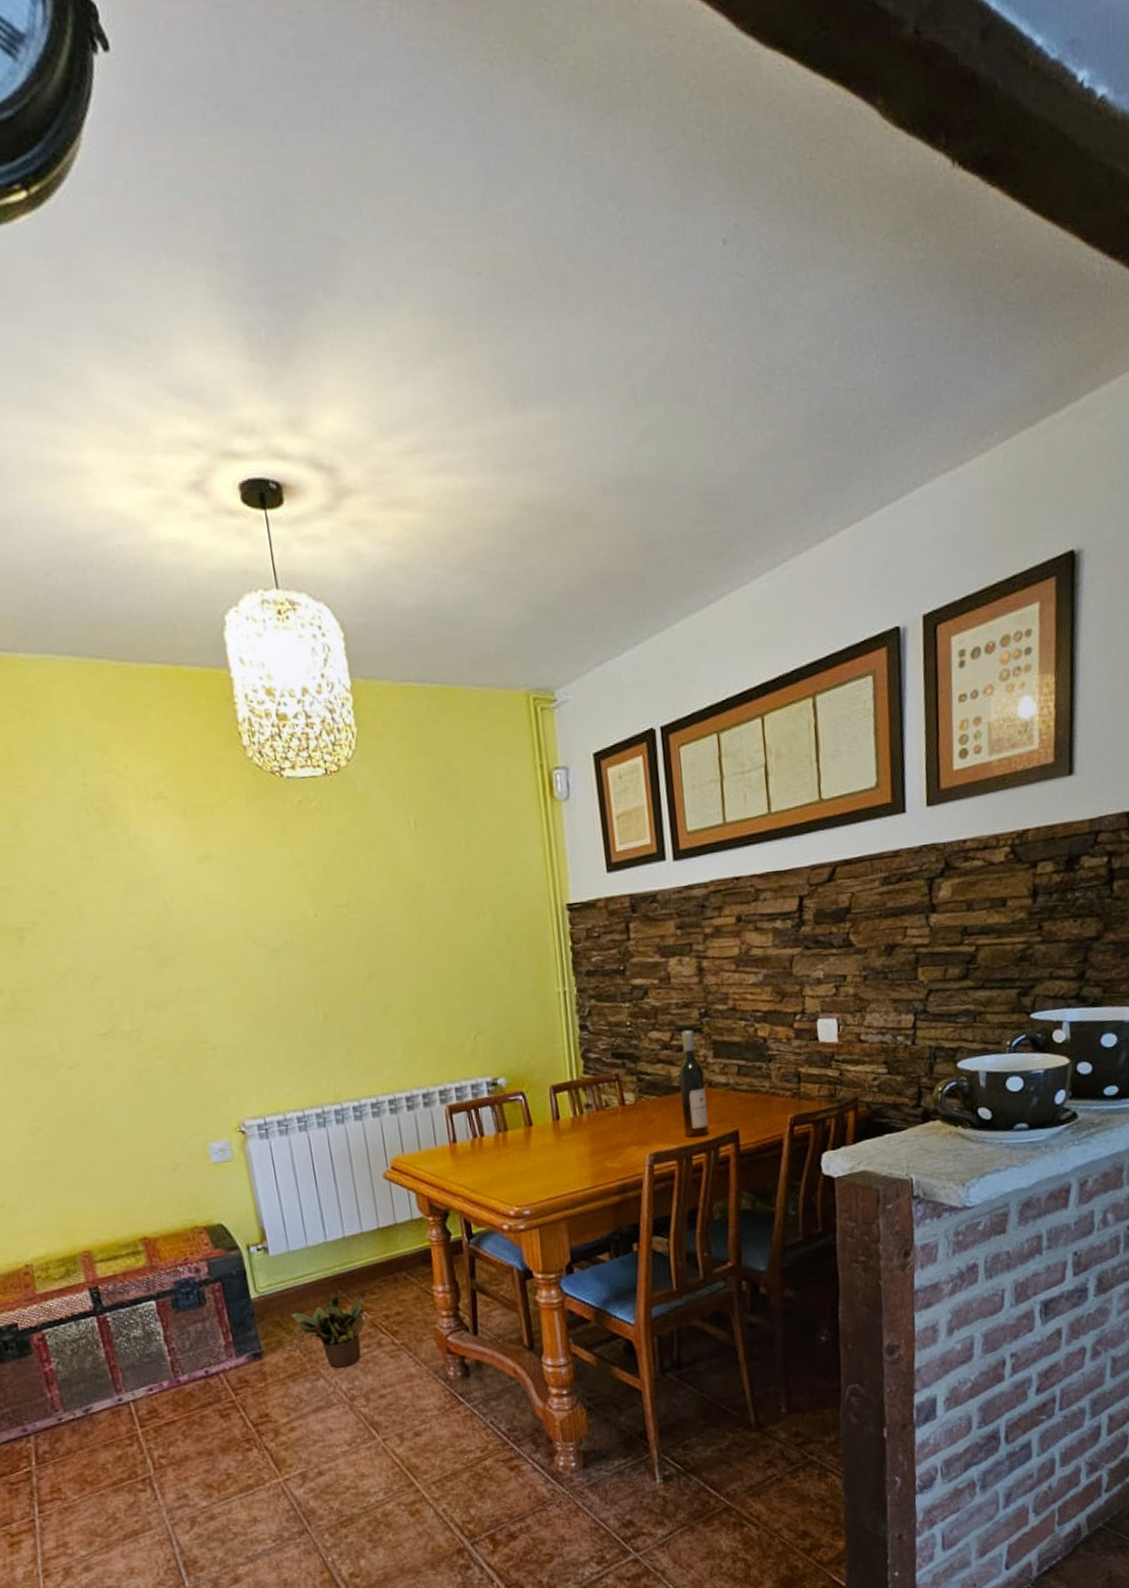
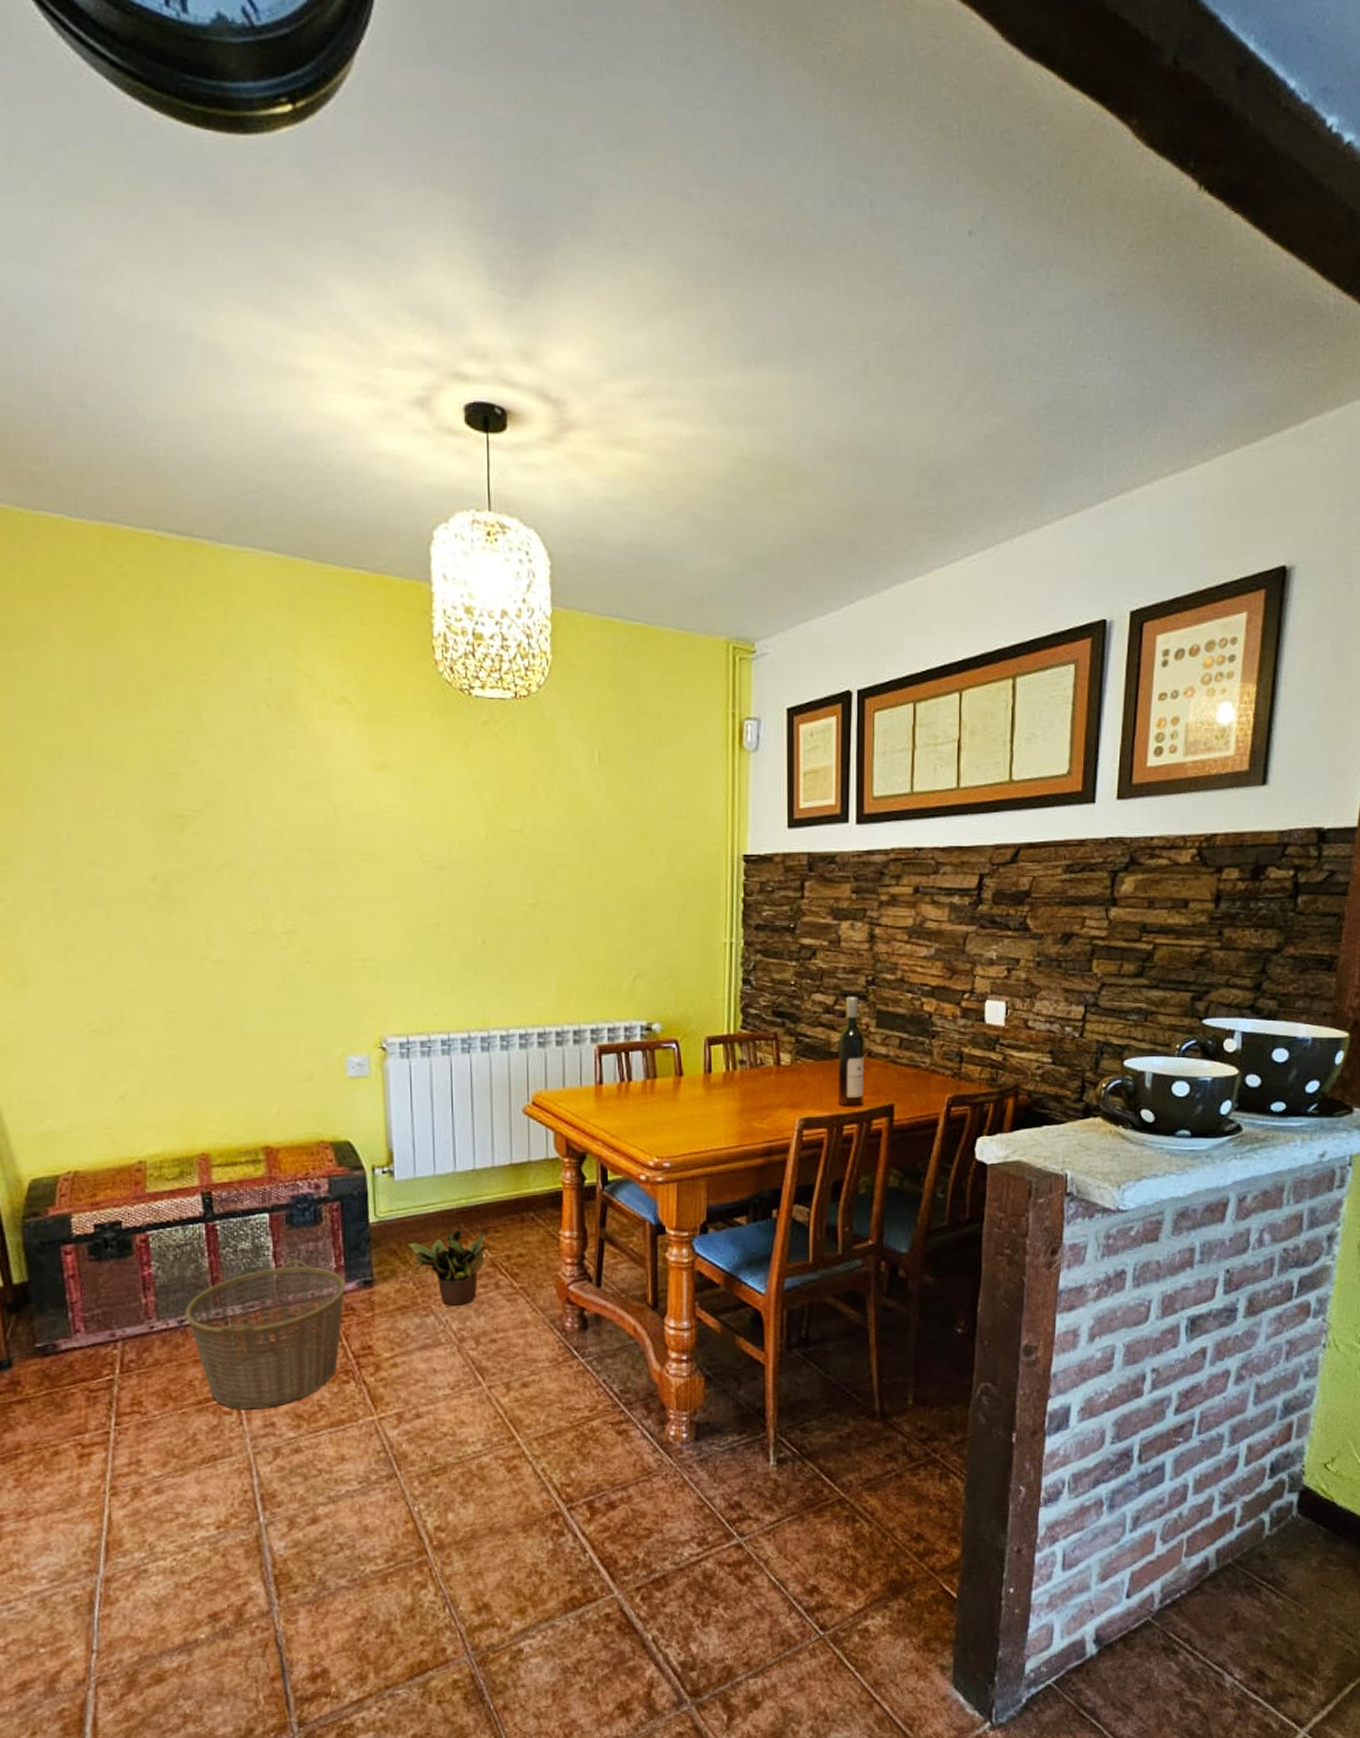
basket: none [89,1341,239,1487] -> present [185,1260,346,1410]

